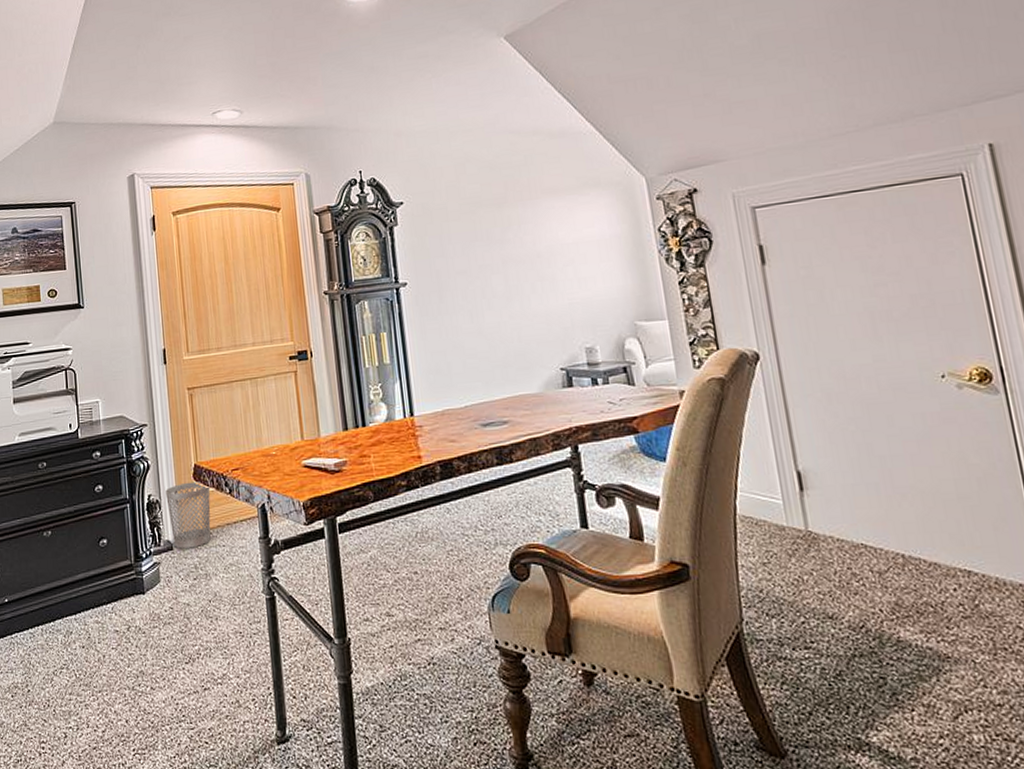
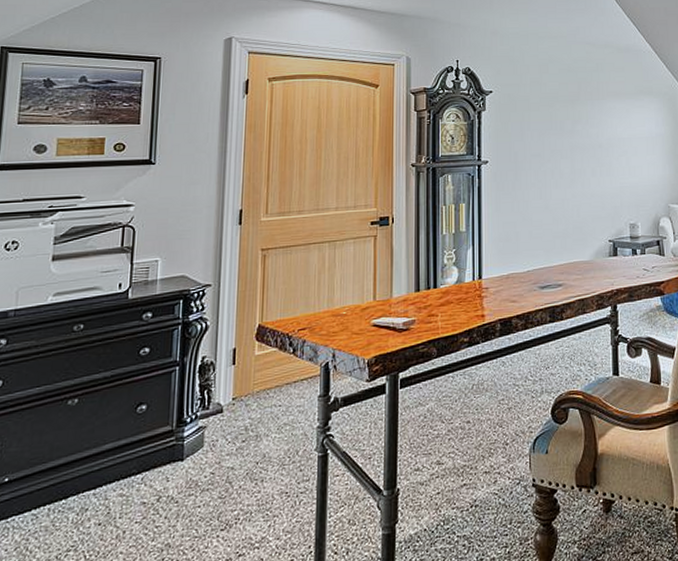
wastebasket: present [165,481,211,549] -> none [222,341,273,411]

